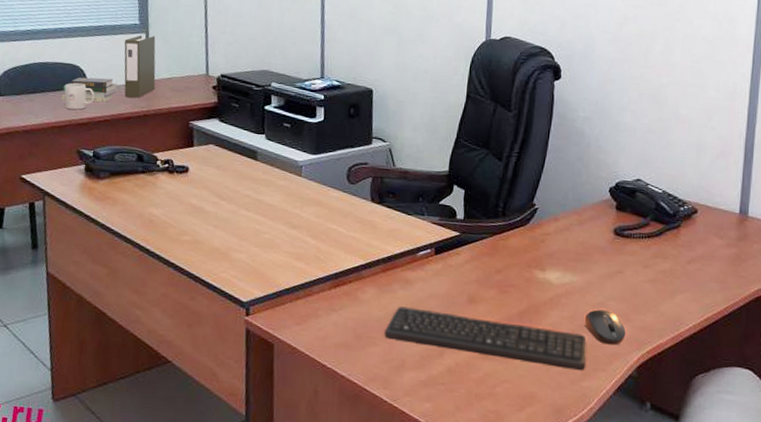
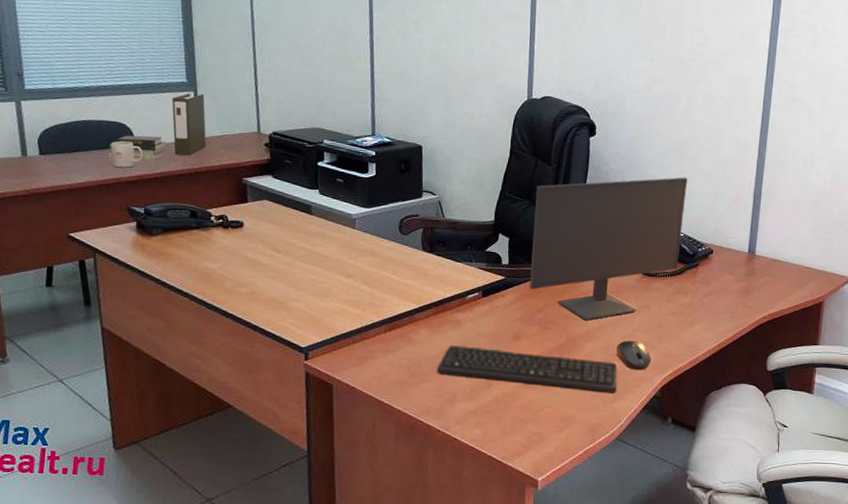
computer monitor: none [487,126,666,285] -> present [529,177,687,321]

